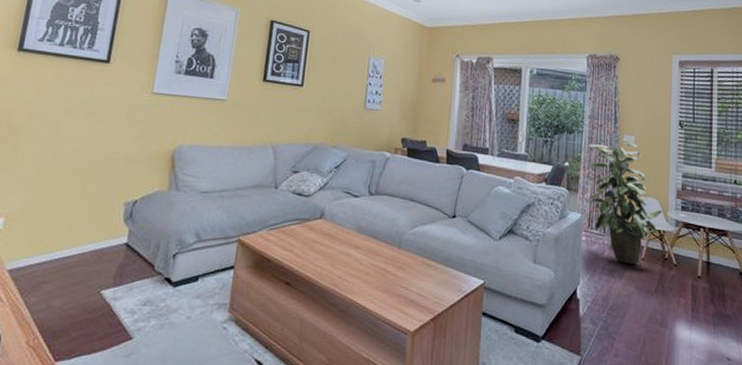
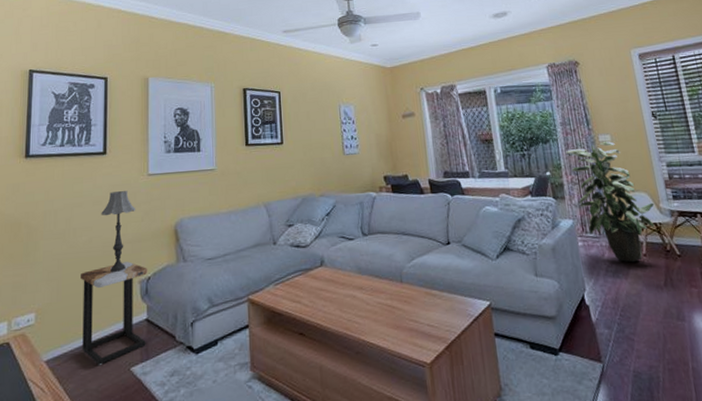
side table: none [51,180,136,283] -> present [81,261,148,365]
table lamp: none [94,104,134,191] -> present [101,191,136,273]

